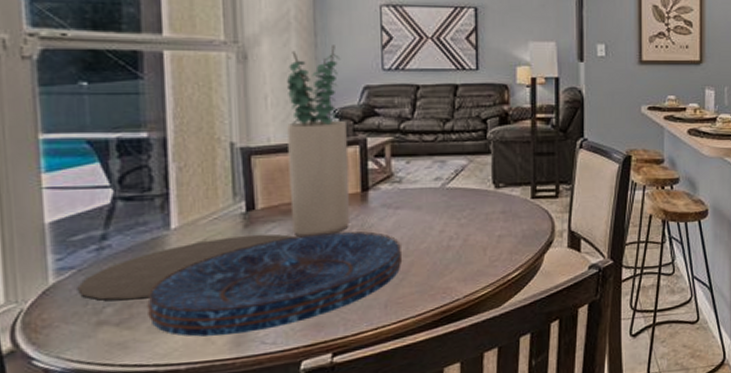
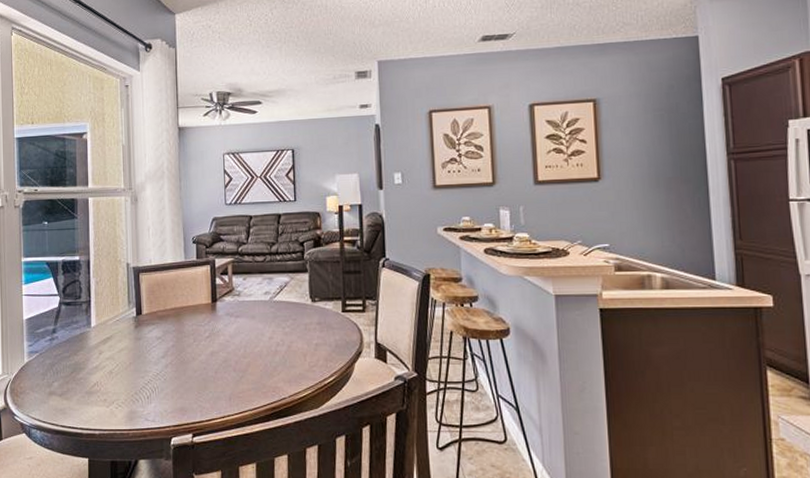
placemat: present [77,234,295,301] -> none [39,333,167,378]
placemat: present [147,231,403,337] -> none [77,334,242,411]
vase: present [287,45,351,237] -> none [162,187,205,337]

